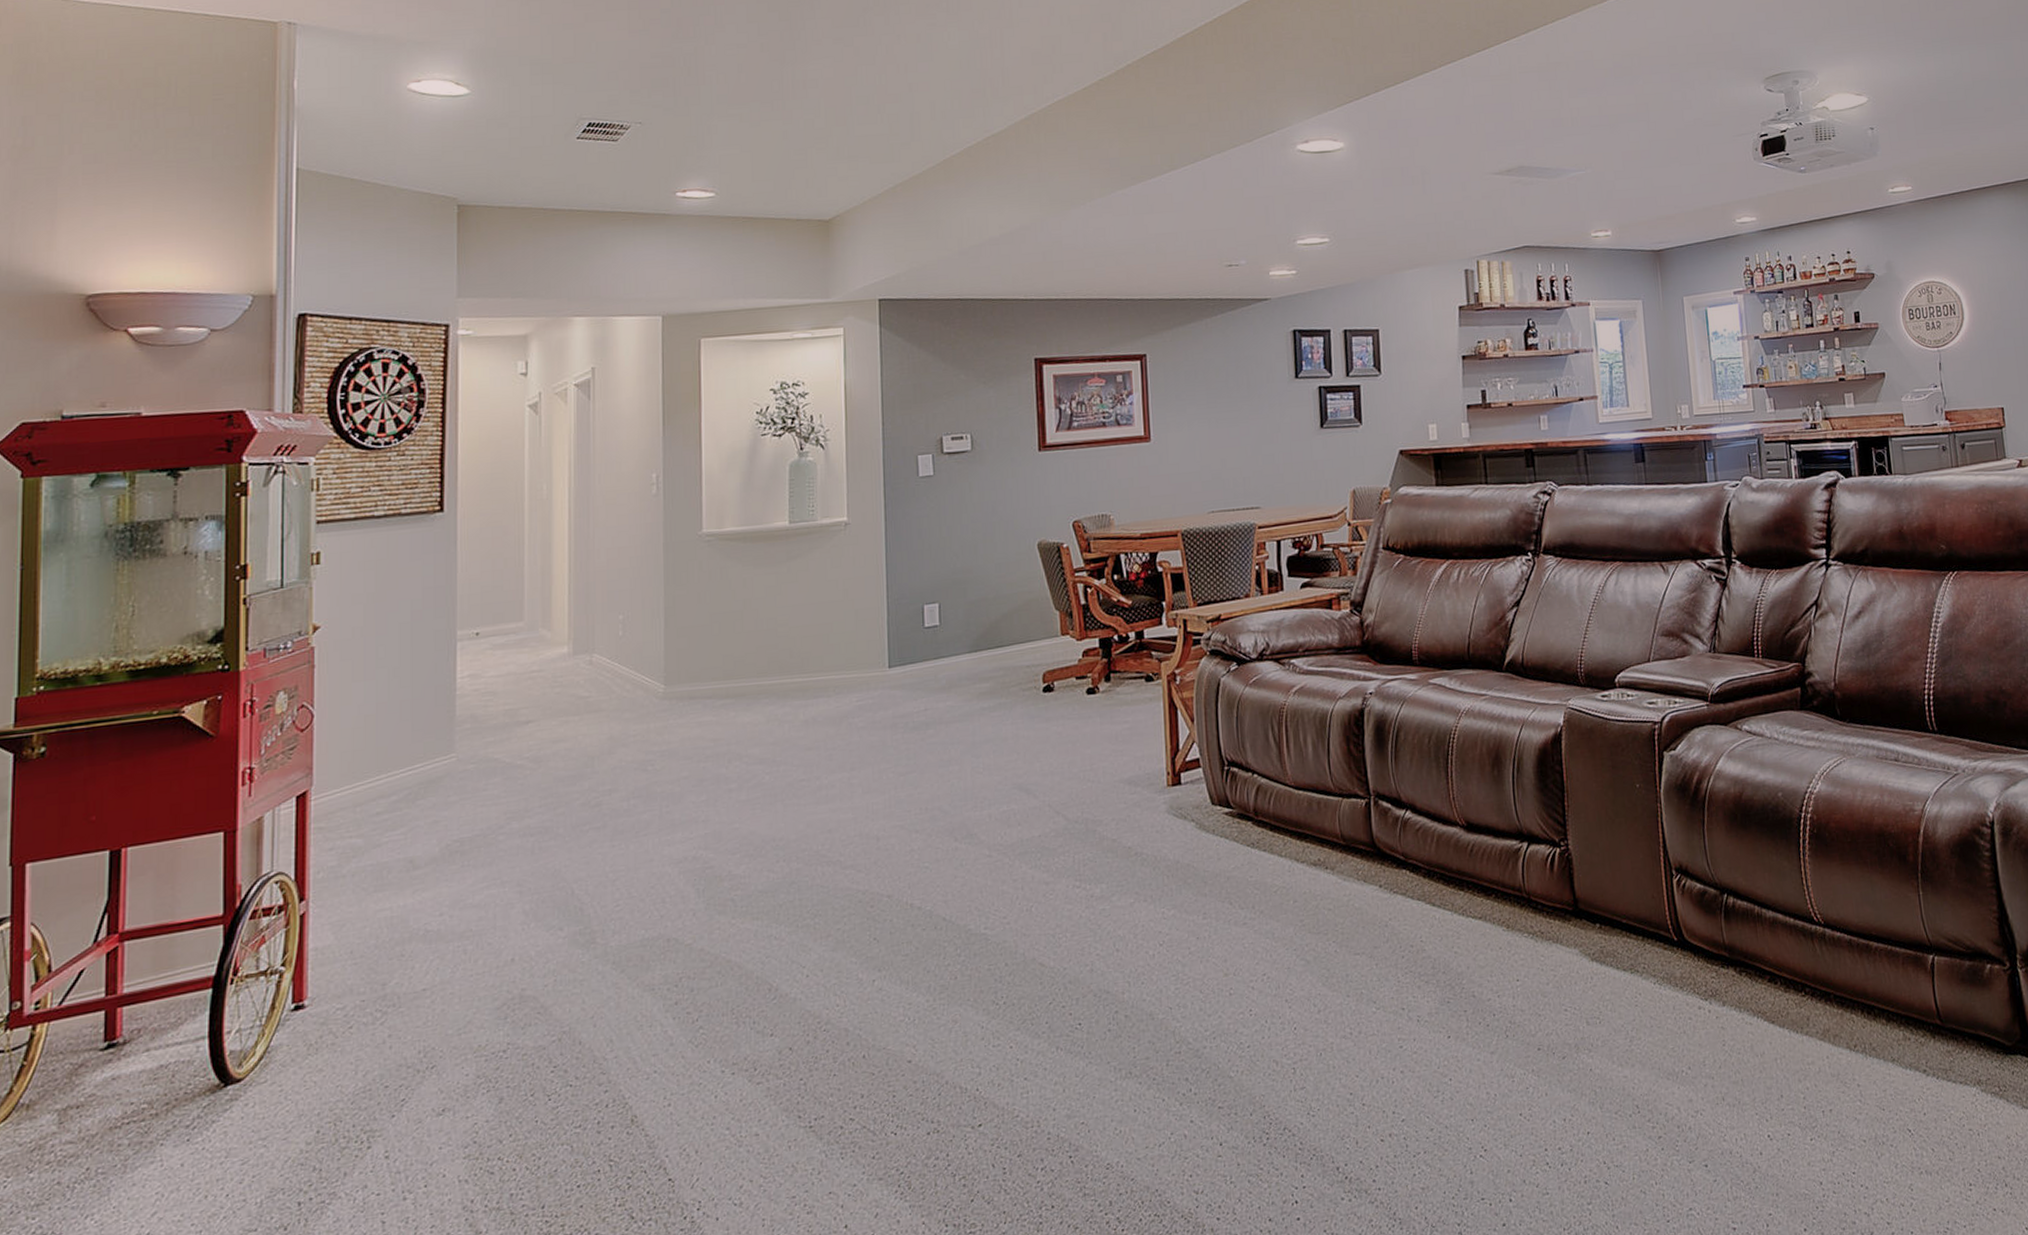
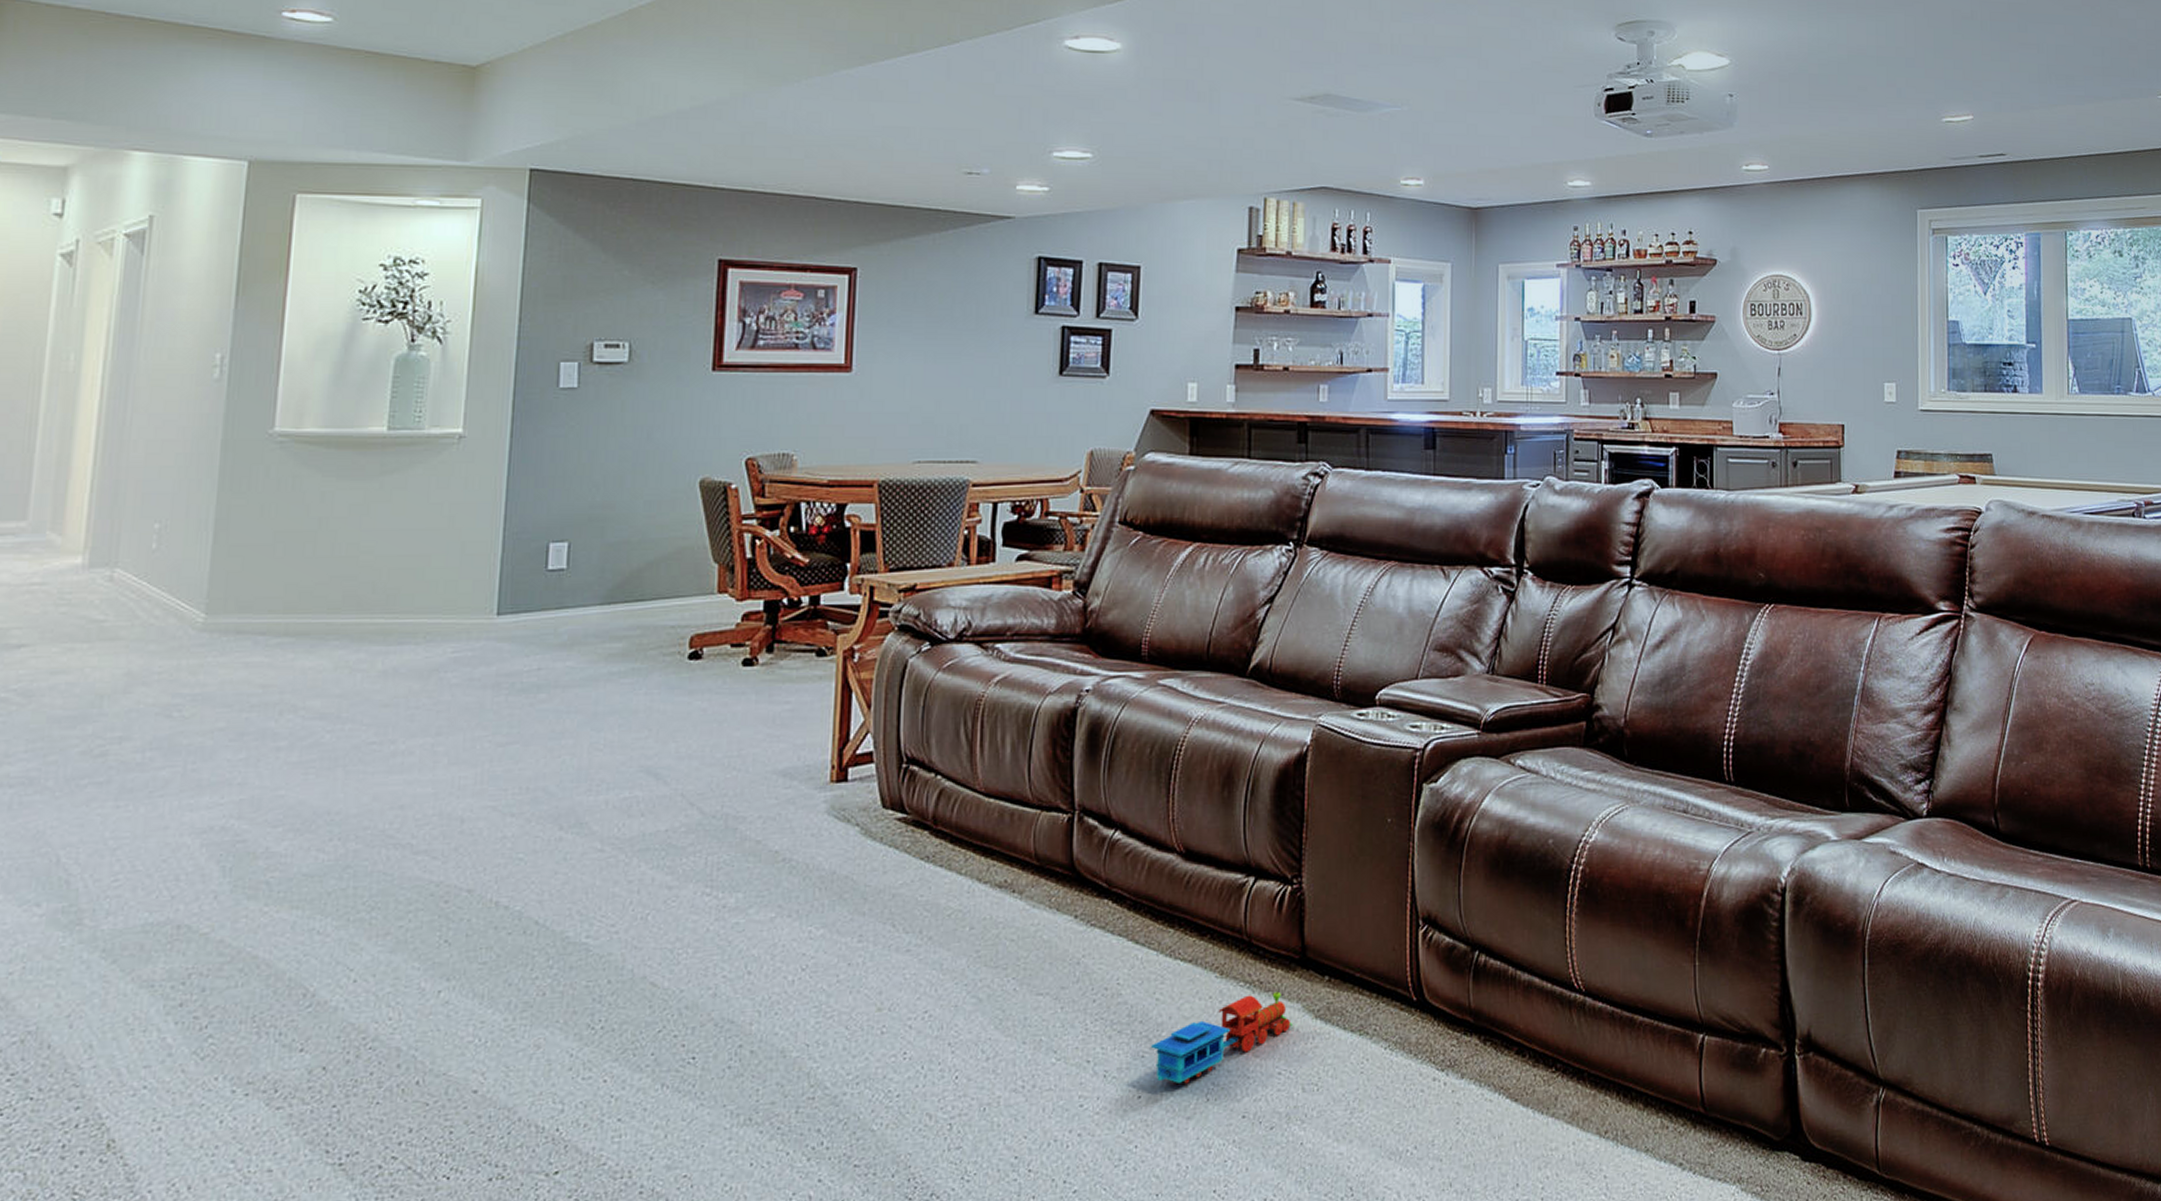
toy train: none [1455,939,1573,1024] -> present [1151,991,1293,1084]

